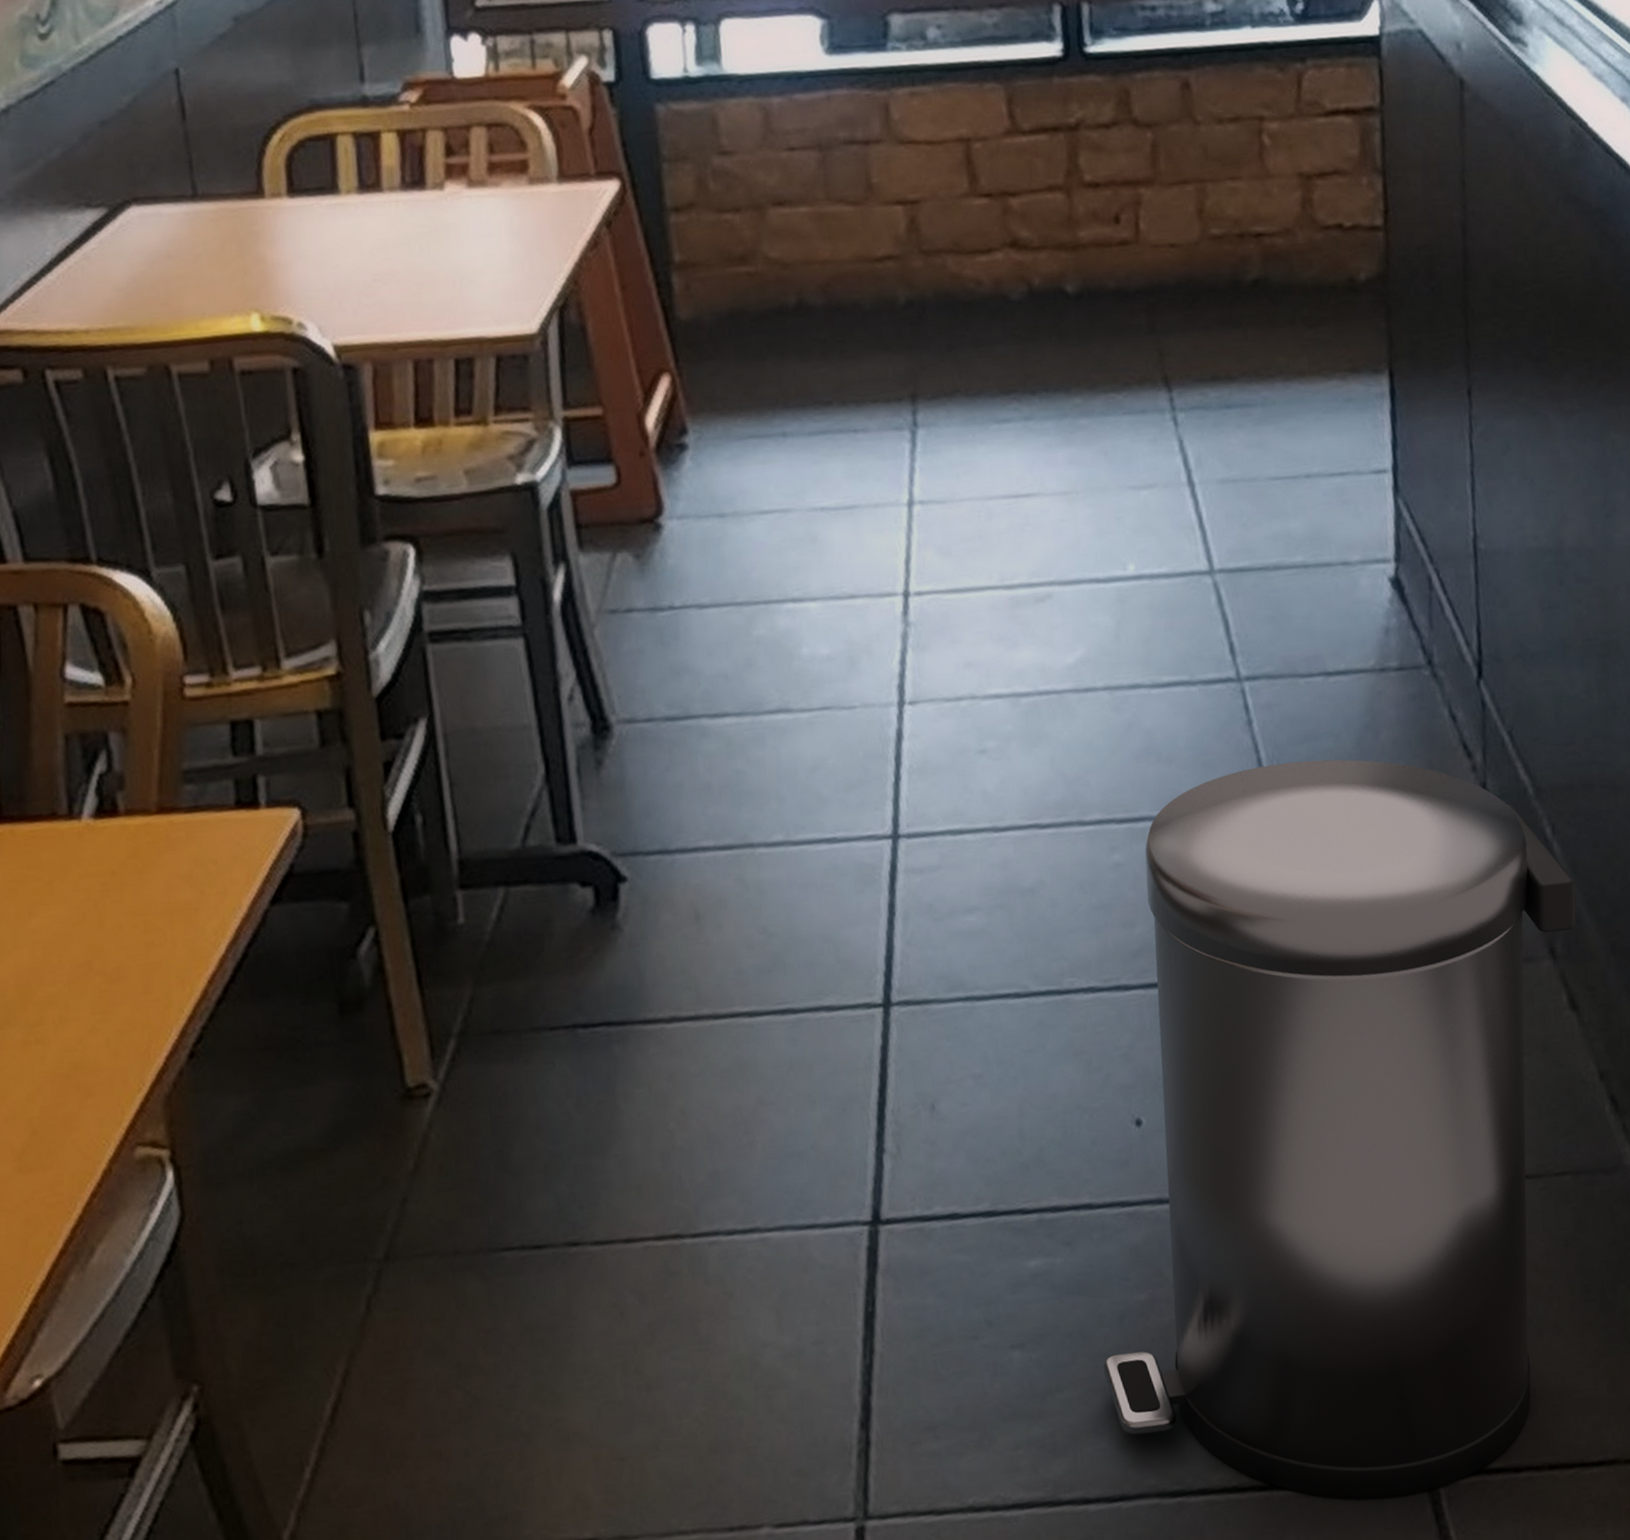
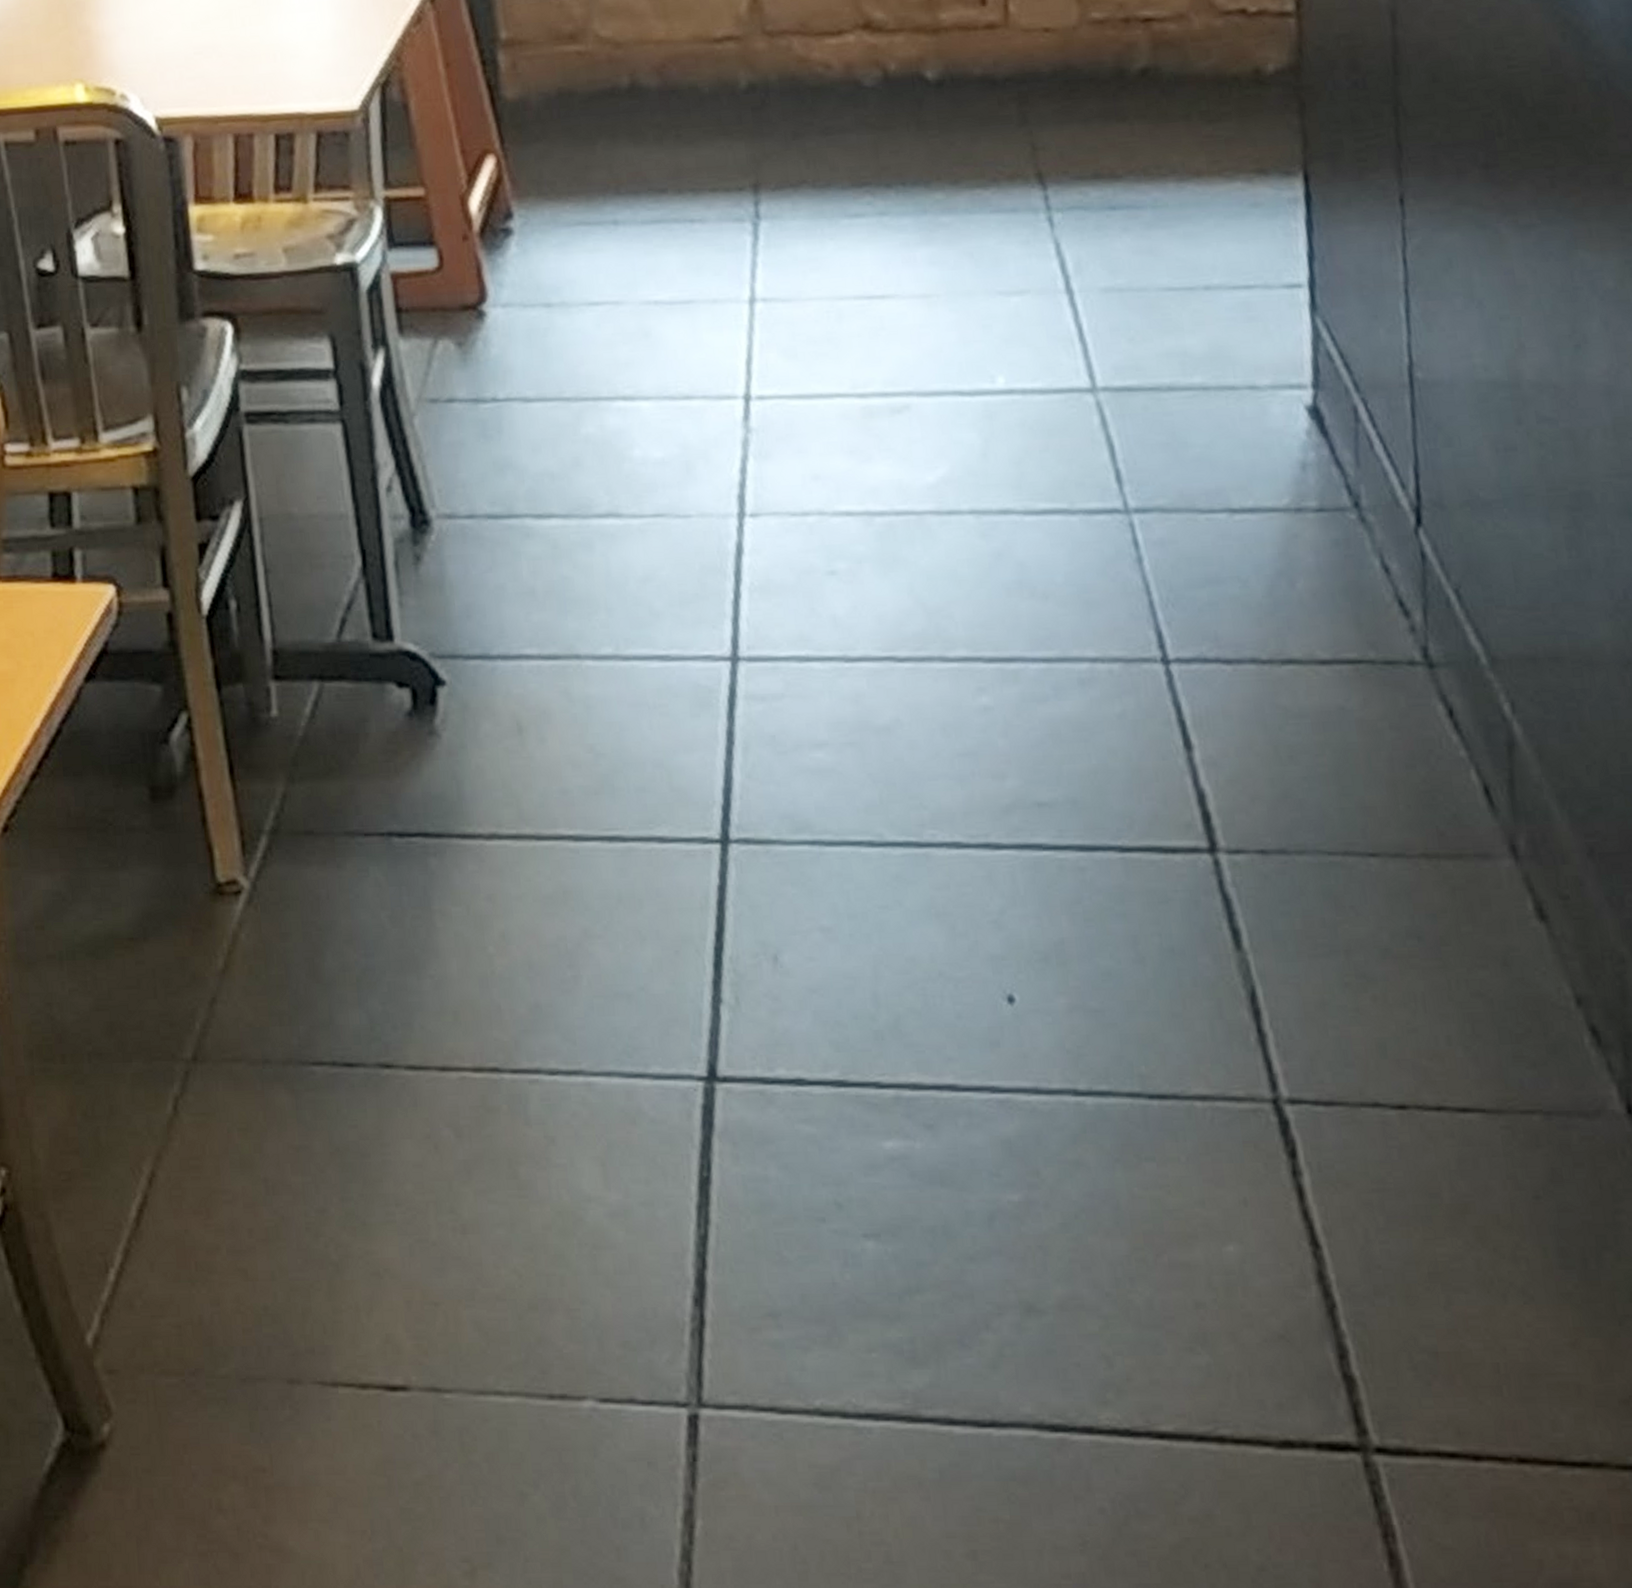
pedal bin: present [1103,759,1577,1499] -> none [970,607,1544,1469]

